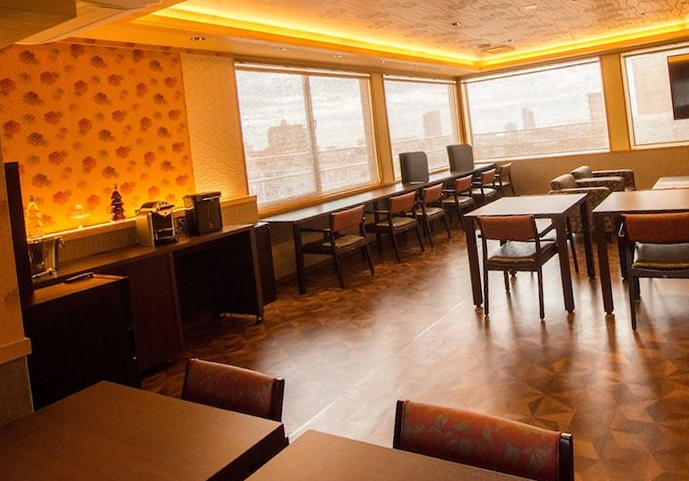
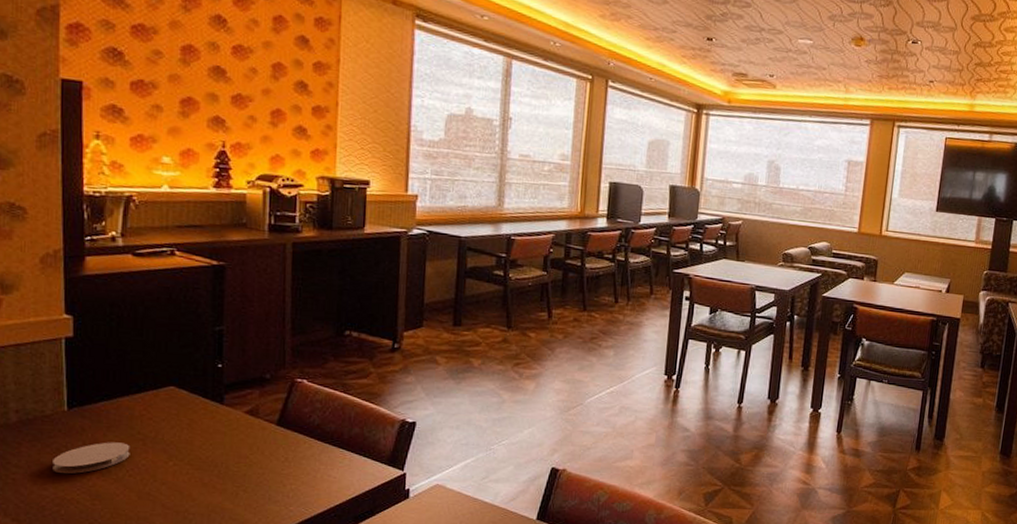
coaster: none [29,431,81,464] -> present [53,442,130,474]

